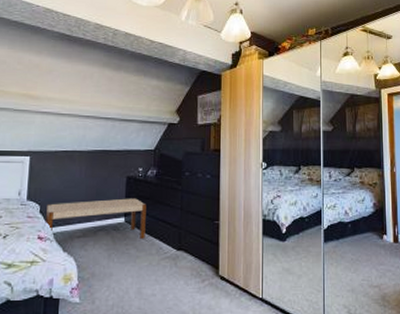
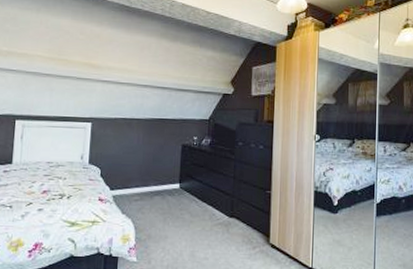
bench: present [44,198,146,239] -> none [105,165,201,205]

